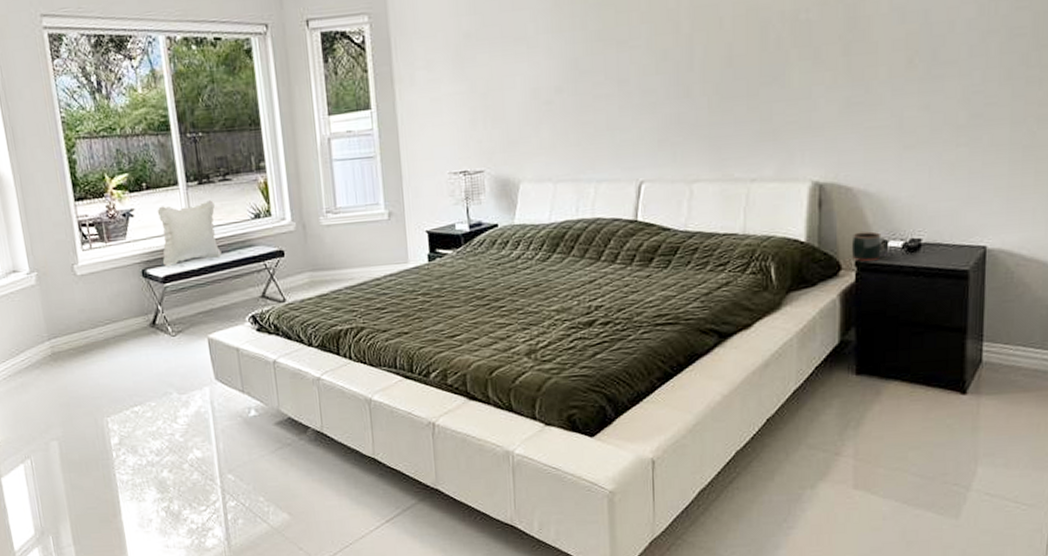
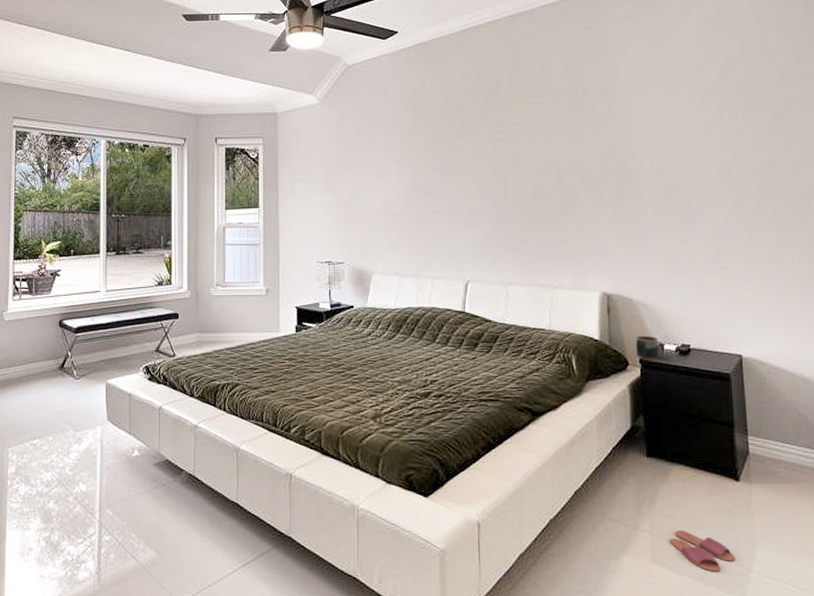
cushion: present [157,200,222,267] -> none [77,268,127,320]
slippers: none [876,451,952,494] -> present [669,529,735,572]

